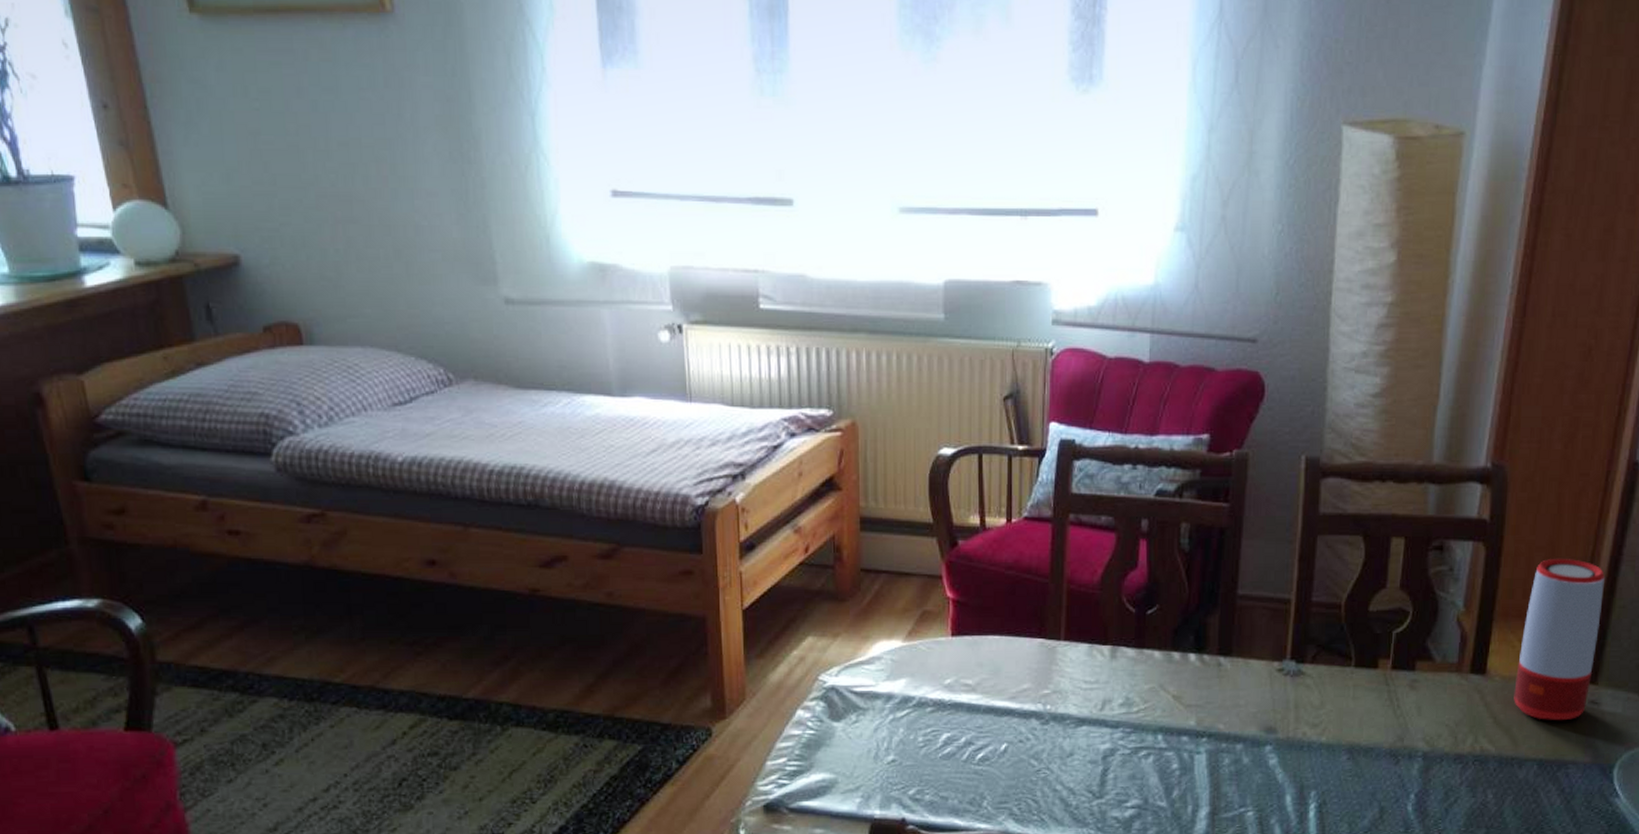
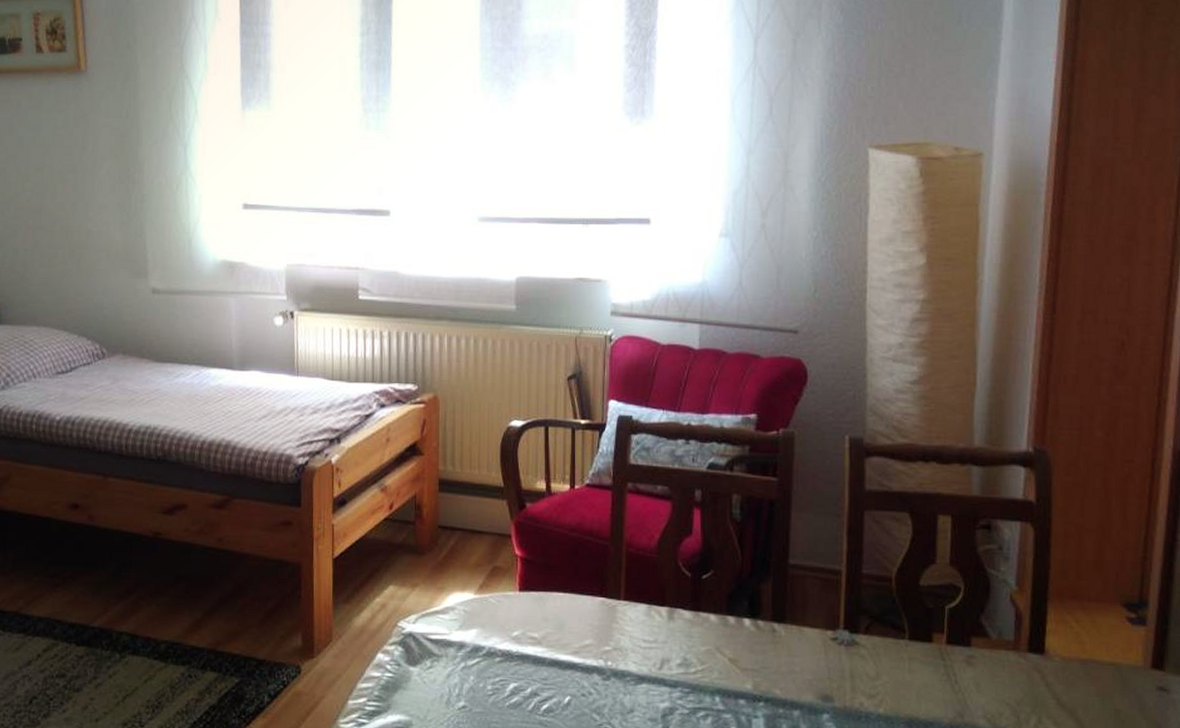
speaker: present [1514,559,1605,721] -> none [1076,542,1161,707]

